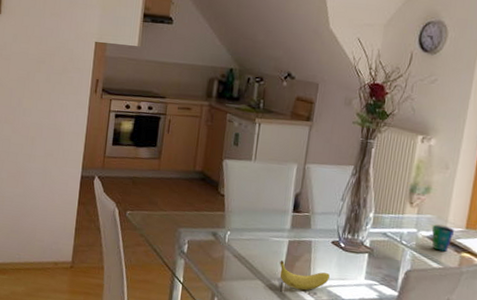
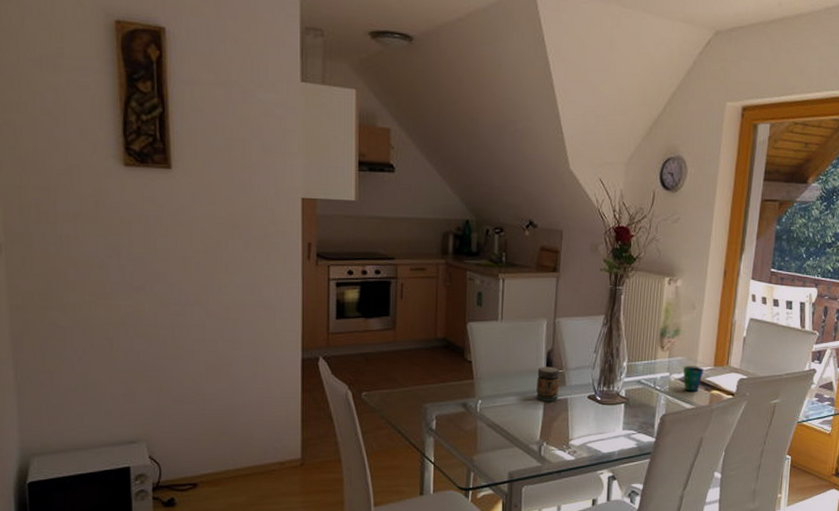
fruit: present [280,260,331,291] -> none [537,423,589,451]
jar: none [282,207,307,242] -> present [536,366,560,402]

